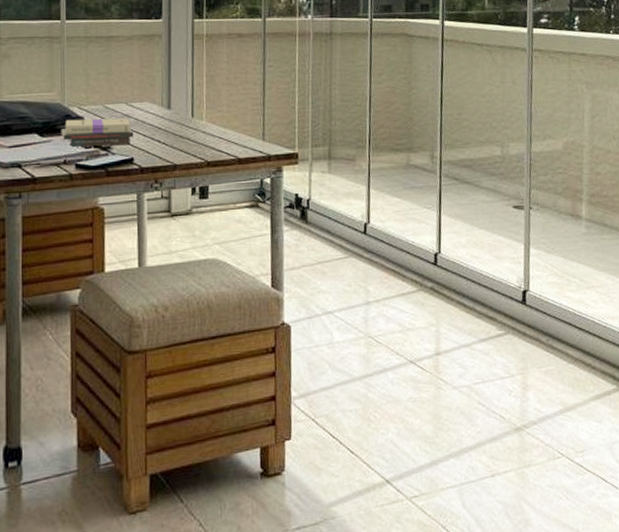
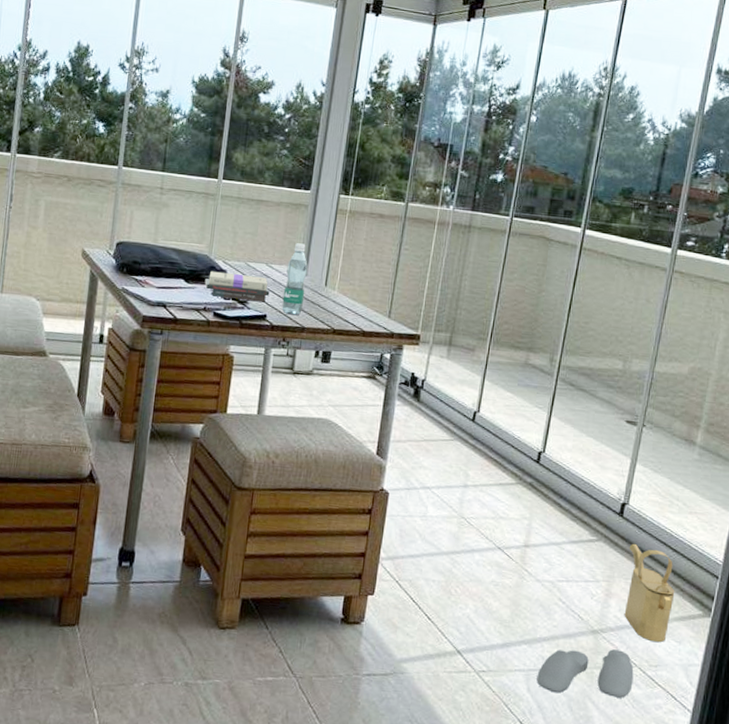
bottle: none [148,76,172,153] -> present [282,243,308,315]
slippers: none [469,443,564,503] -> present [536,649,634,698]
watering can: none [537,329,588,427] -> present [624,543,675,643]

